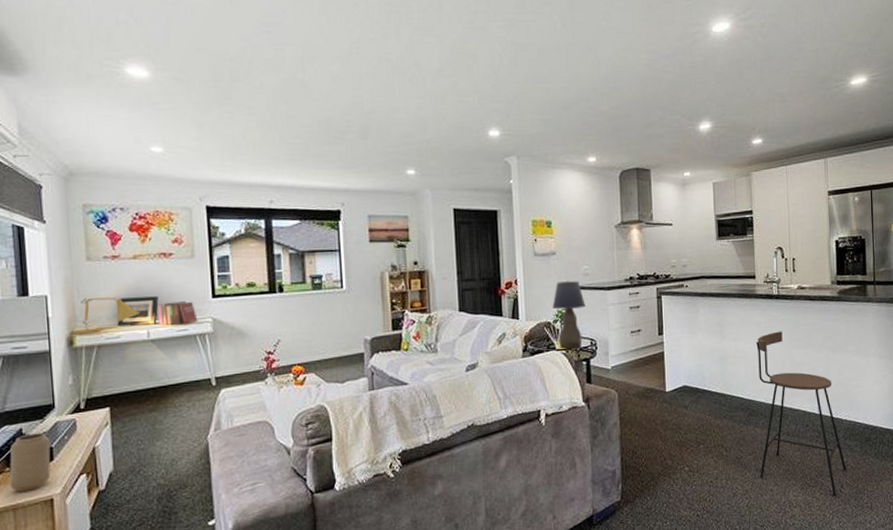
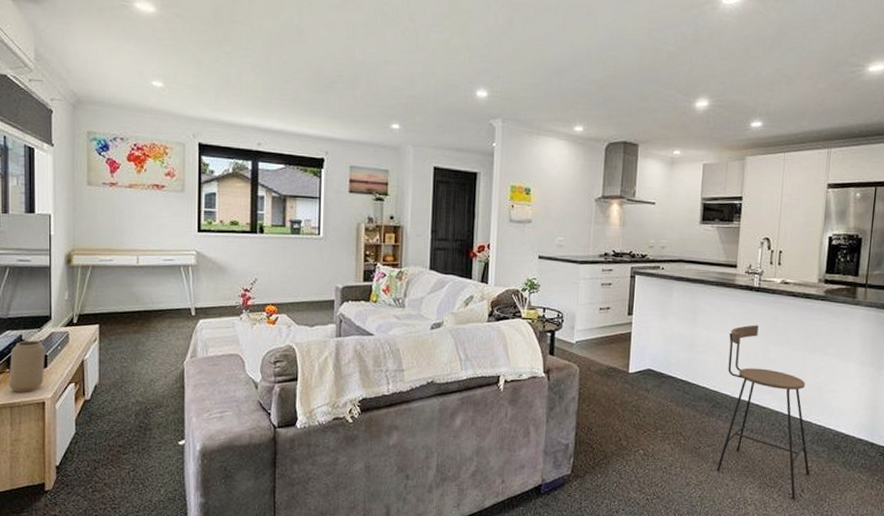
table lamp: present [71,296,140,335] -> none [70,220,131,254]
picture frame: present [117,296,159,327] -> none [111,224,149,252]
books: present [157,300,198,326] -> none [148,231,183,256]
table lamp: present [552,280,586,350] -> none [522,250,556,320]

